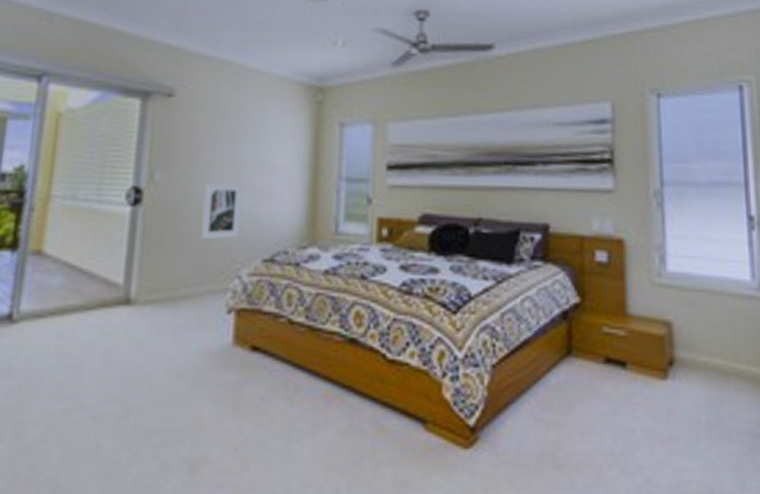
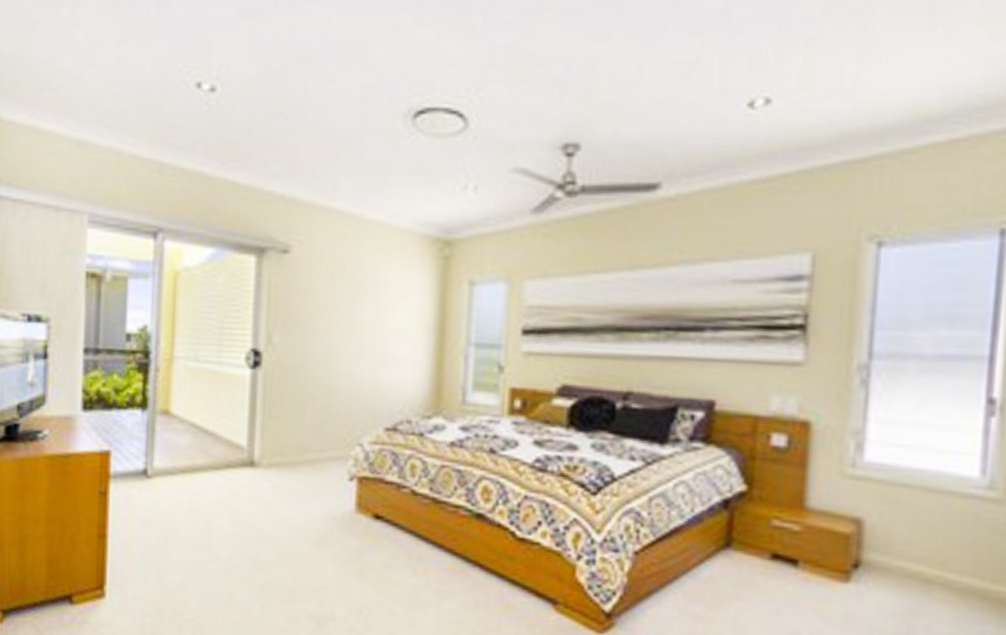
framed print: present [200,182,242,240] -> none [320,345,362,406]

